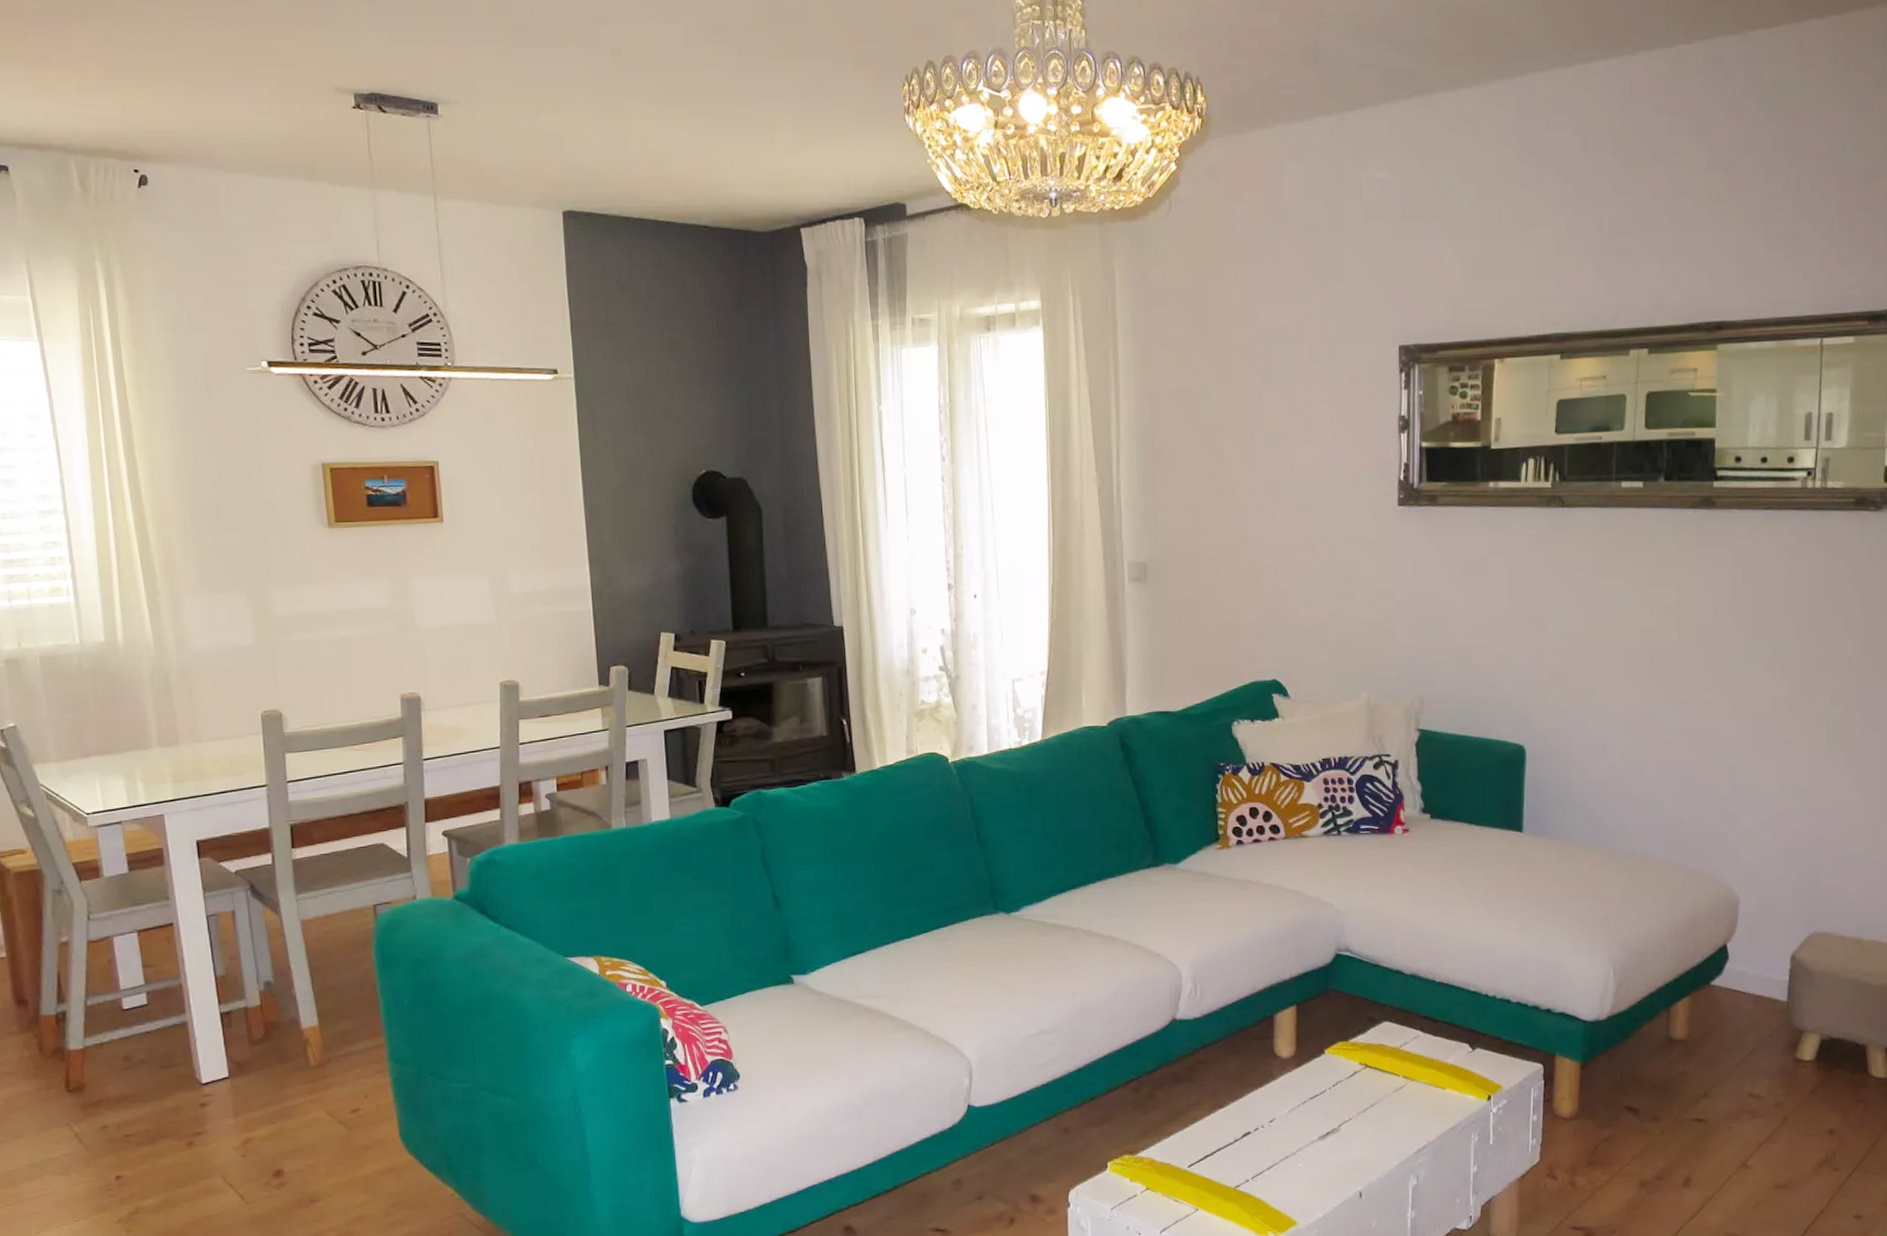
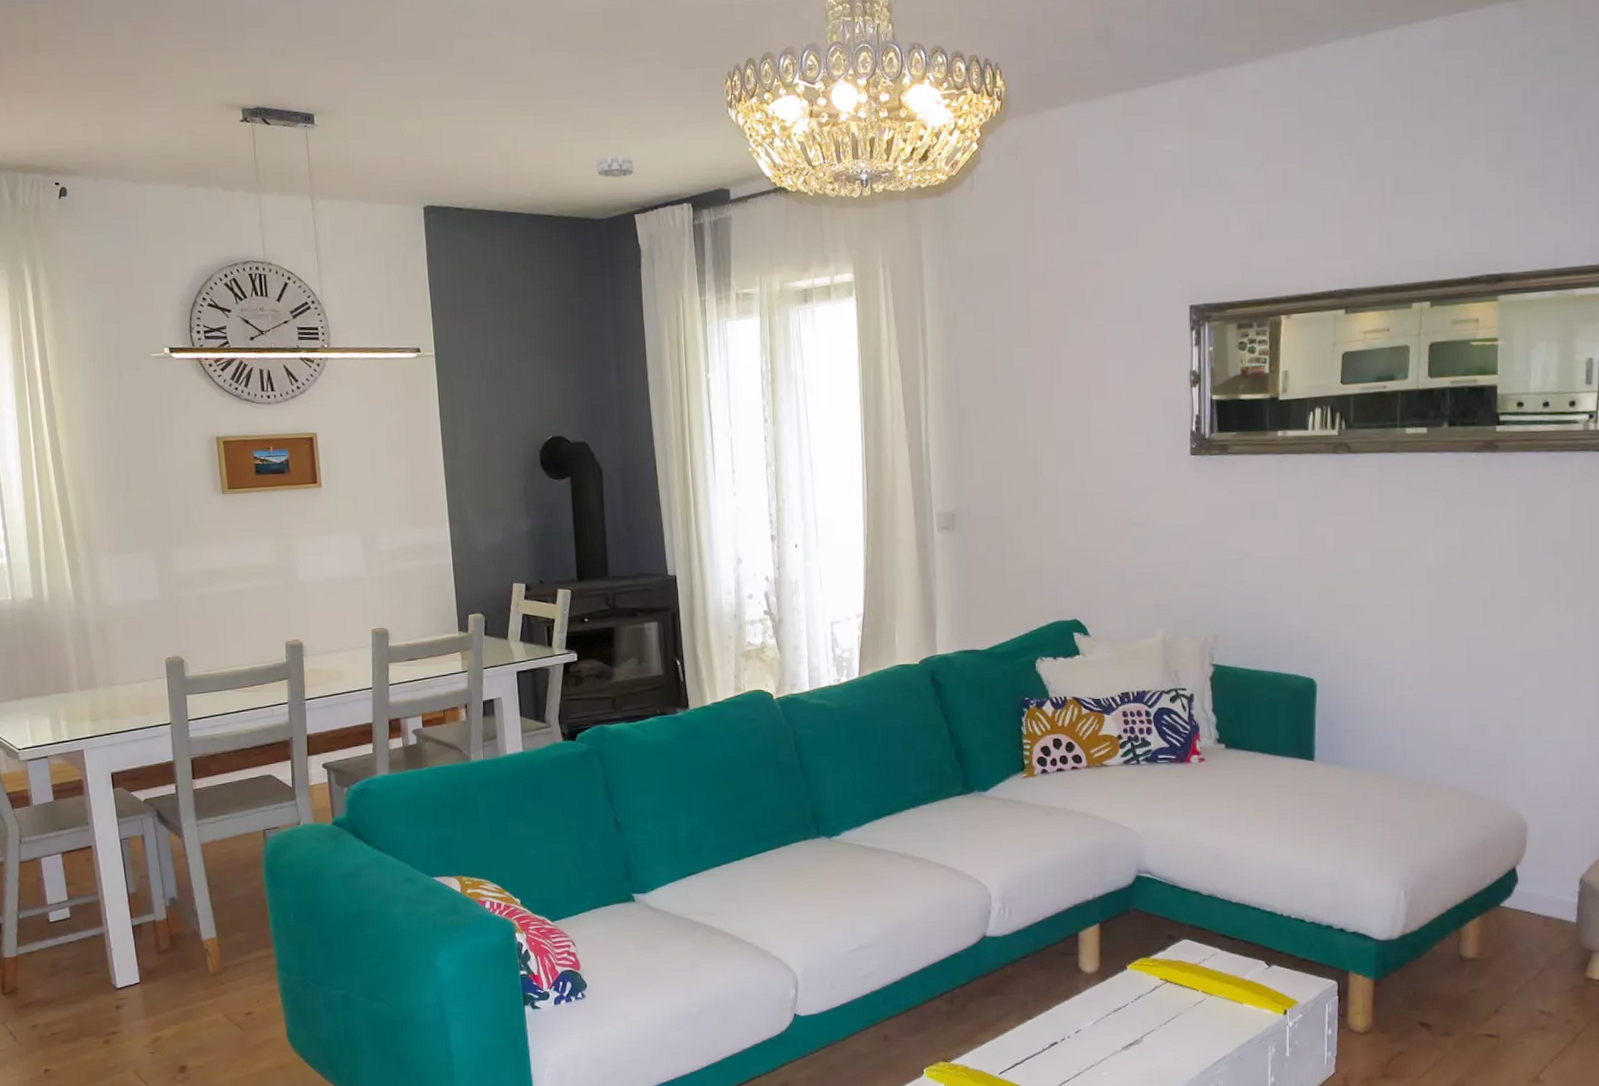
smoke detector: none [758,162,800,187] -> present [597,155,634,178]

